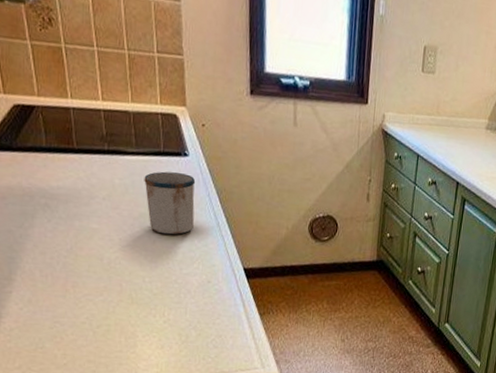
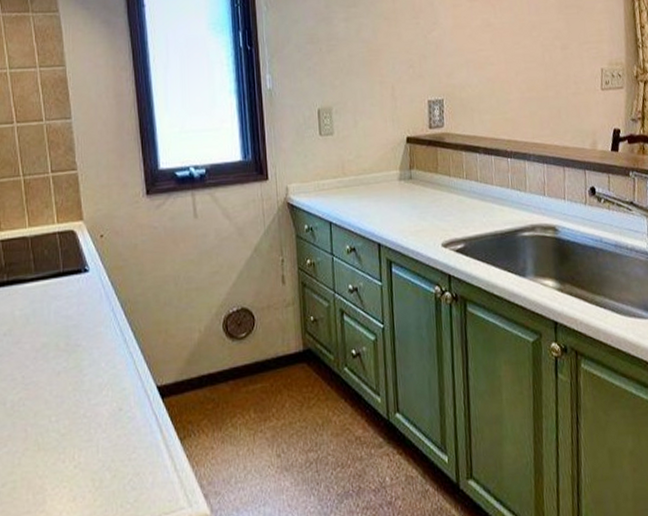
mug: present [144,171,196,235] -> none [45,291,99,363]

